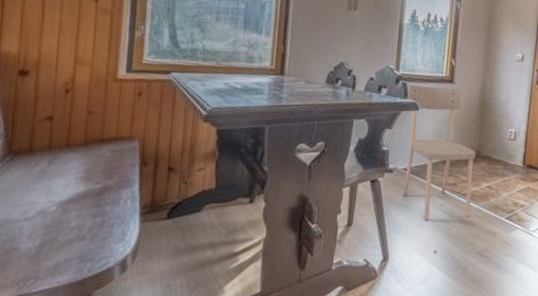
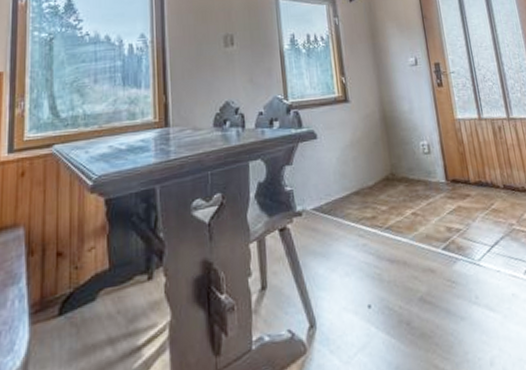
dining chair: present [403,84,476,221] -> none [301,107,400,269]

